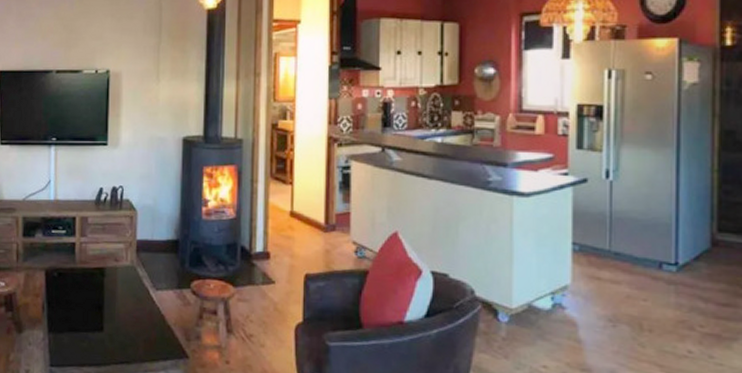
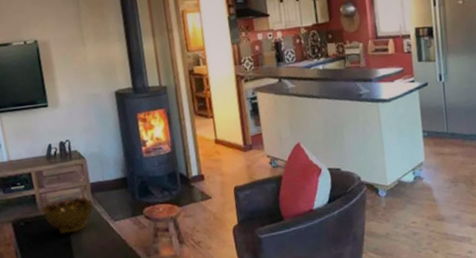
decorative bowl: none [80,253,136,295] -> present [43,196,94,234]

